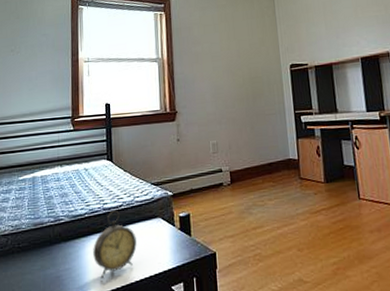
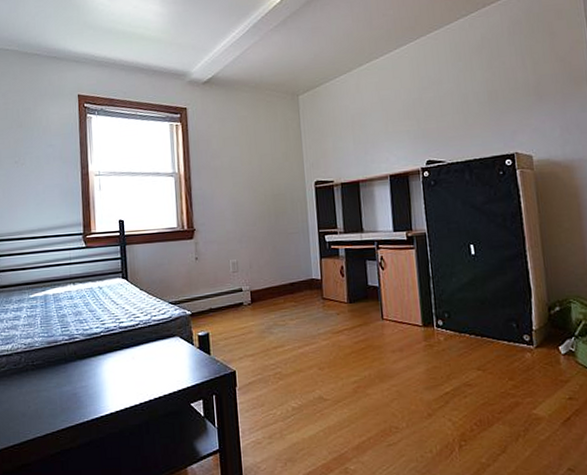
alarm clock: present [93,210,137,279] -> none [110,329,155,396]

